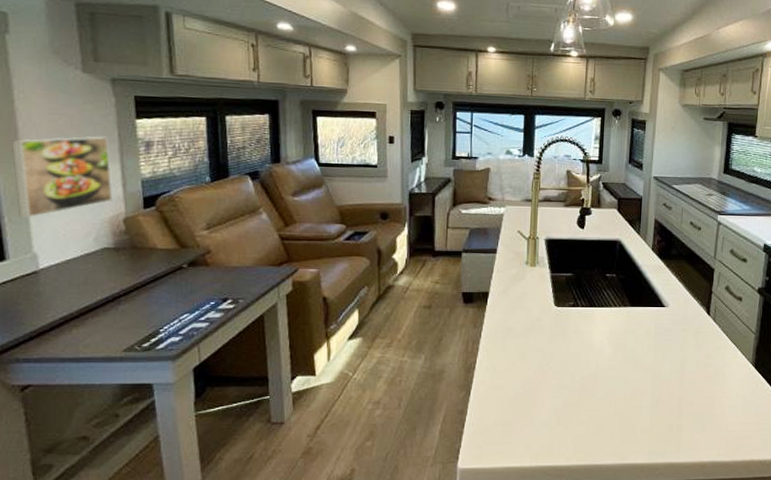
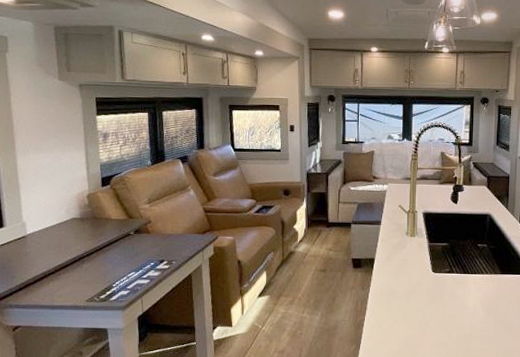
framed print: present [12,136,113,218] -> none [9,129,79,195]

